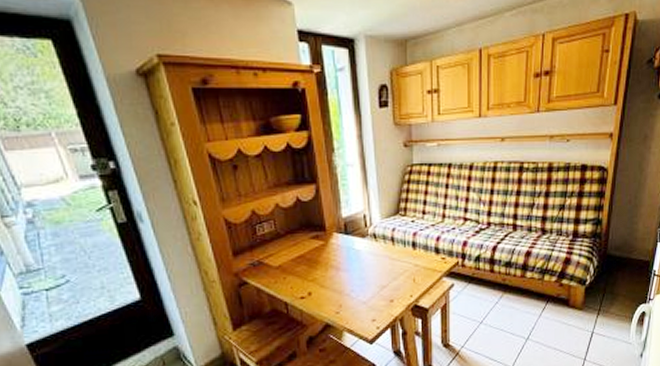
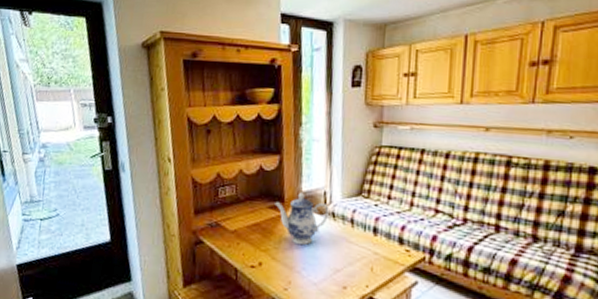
teapot: none [317,218,370,270] -> present [275,192,329,246]

